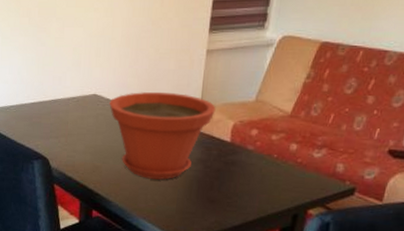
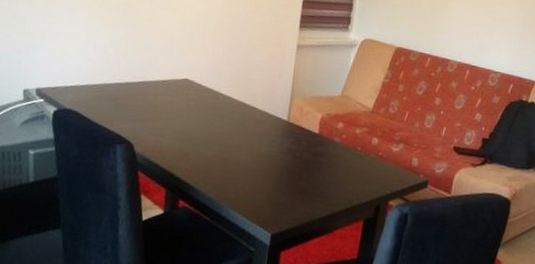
plant pot: present [109,91,216,180] -> none [201,80,305,169]

